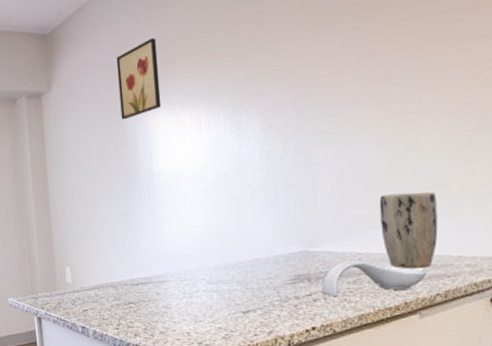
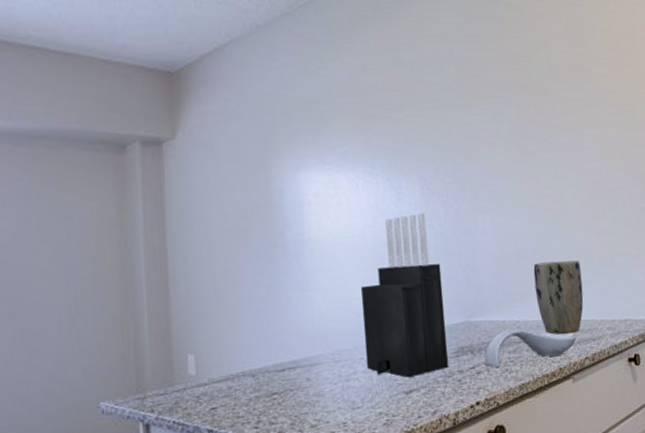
wall art: present [116,38,162,120] -> none [261,91,314,178]
knife block: none [202,146,285,299] -> present [360,213,449,377]

